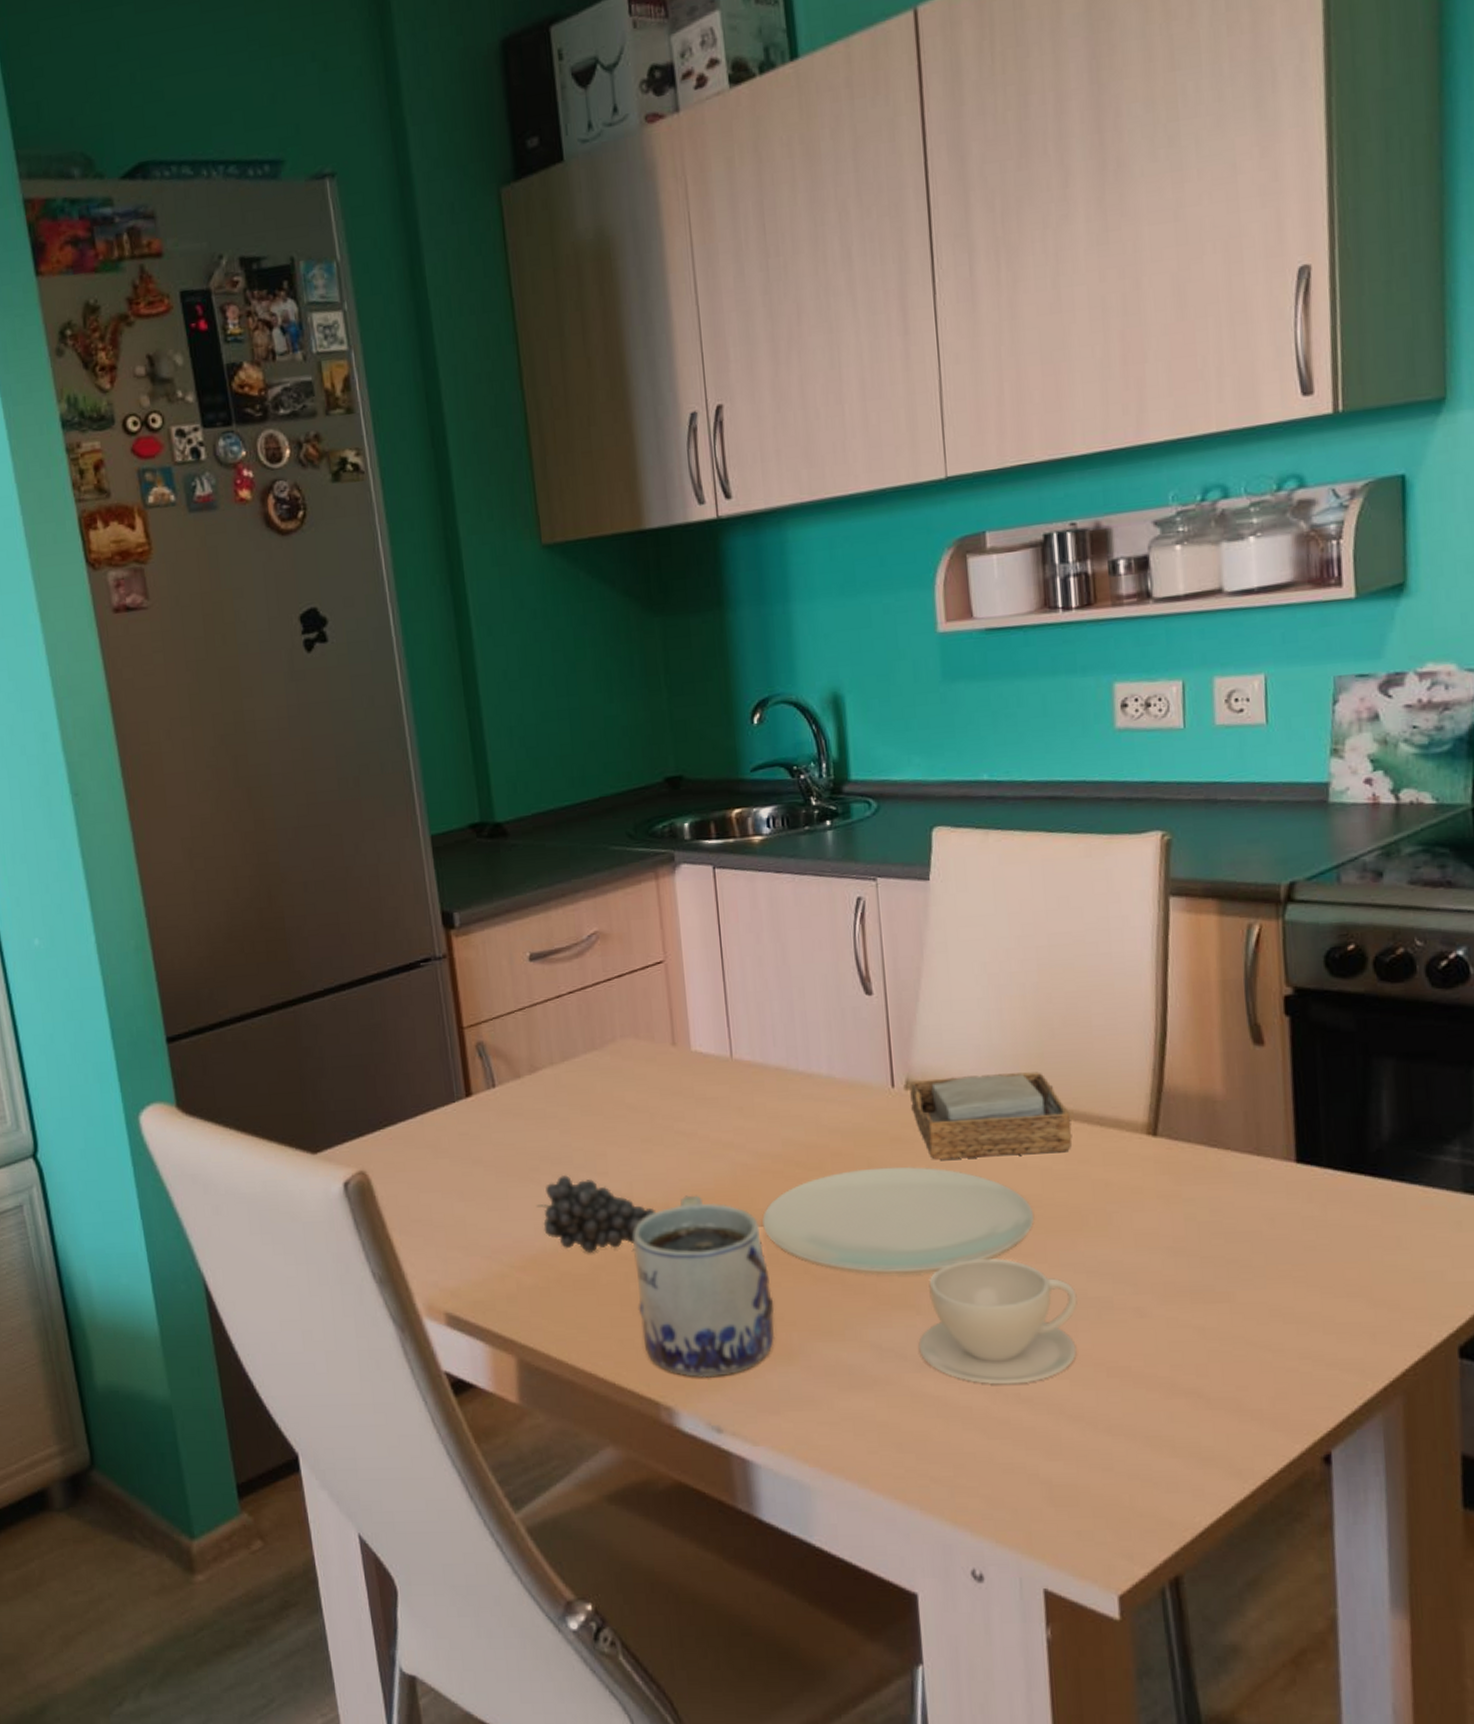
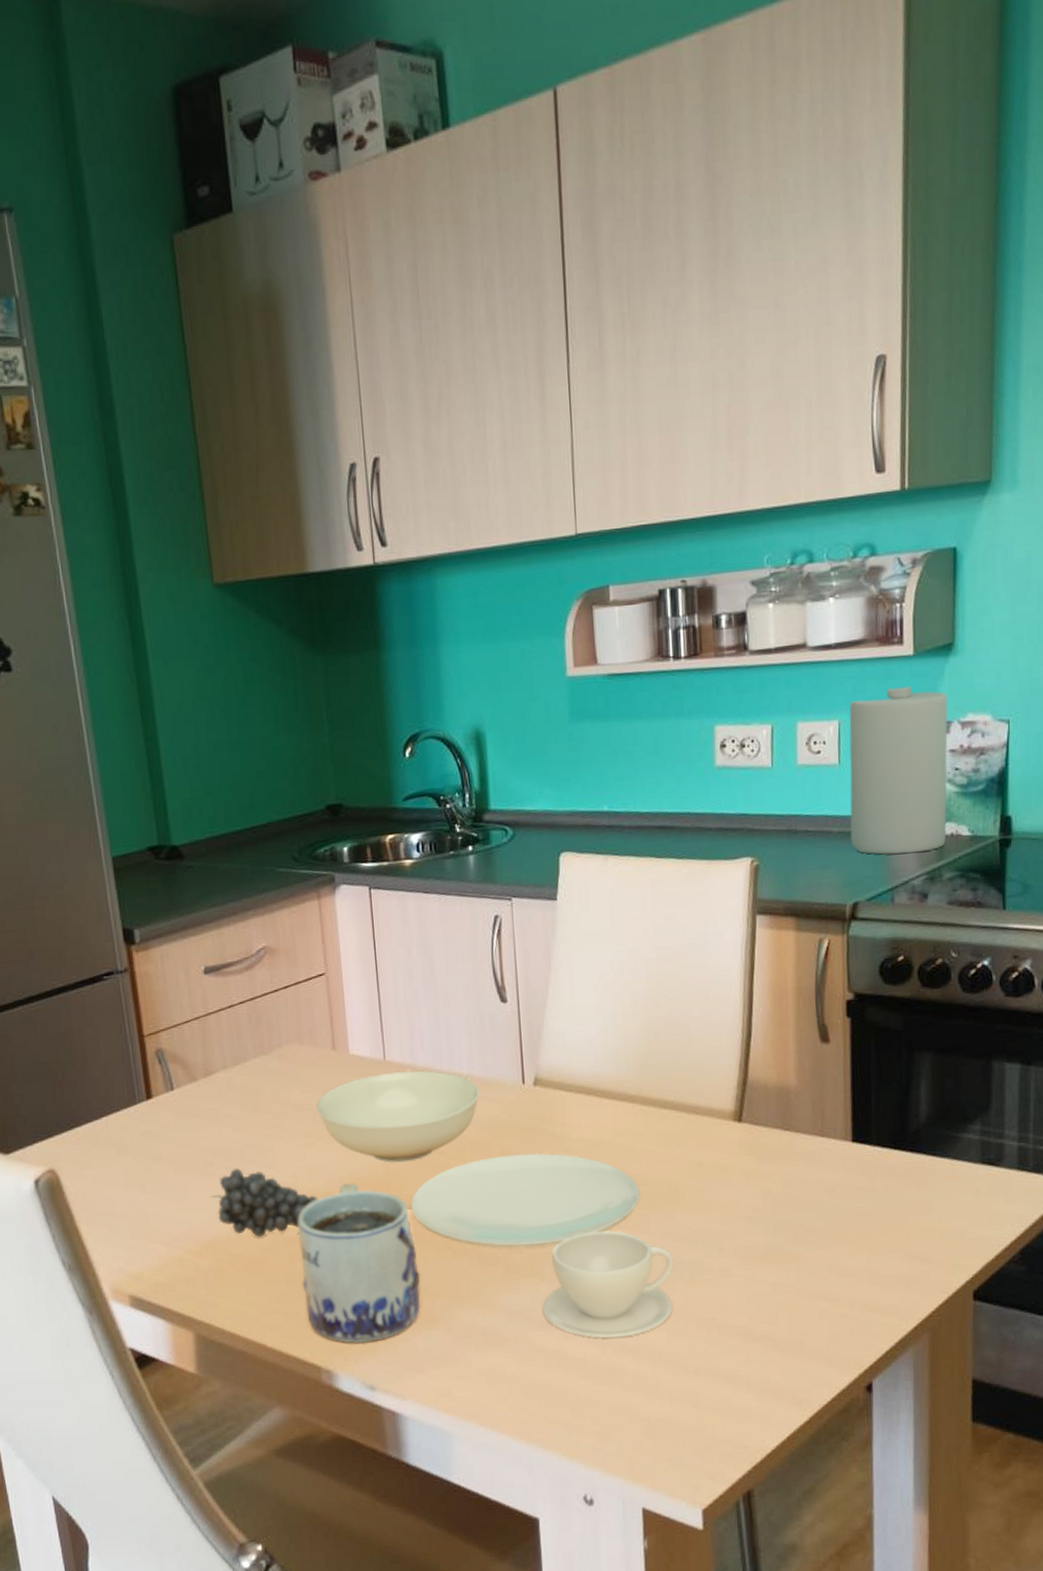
bowl: none [653,1070,842,1172] -> present [316,1070,480,1162]
napkin holder: present [909,1072,1072,1160] -> none [538,1068,673,1147]
paper towel holder: none [1277,634,1404,827] -> present [849,686,948,855]

